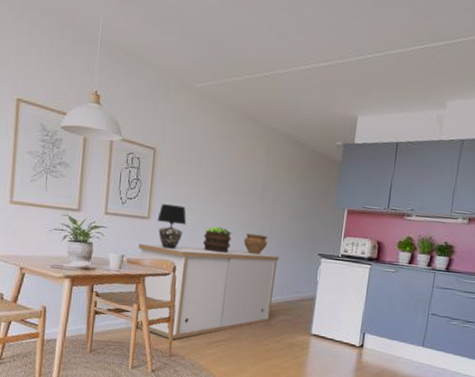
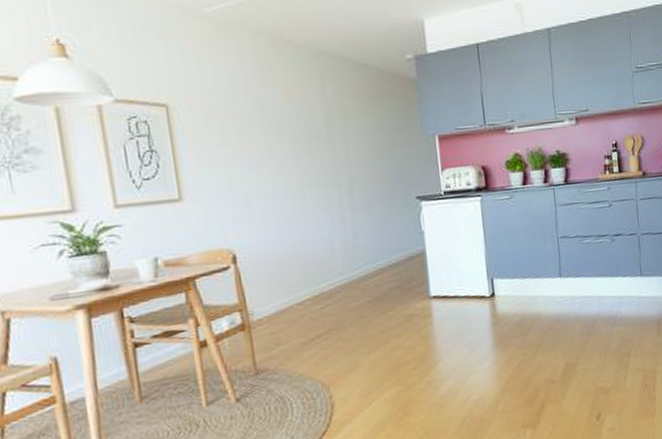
storage cabinet: present [135,243,279,340] -> none [175,211,377,353]
table lamp: present [157,204,187,250] -> none [193,174,237,236]
potted plant: present [203,226,232,253] -> none [263,190,303,226]
ceramic pot: present [243,233,268,255] -> none [318,188,351,216]

